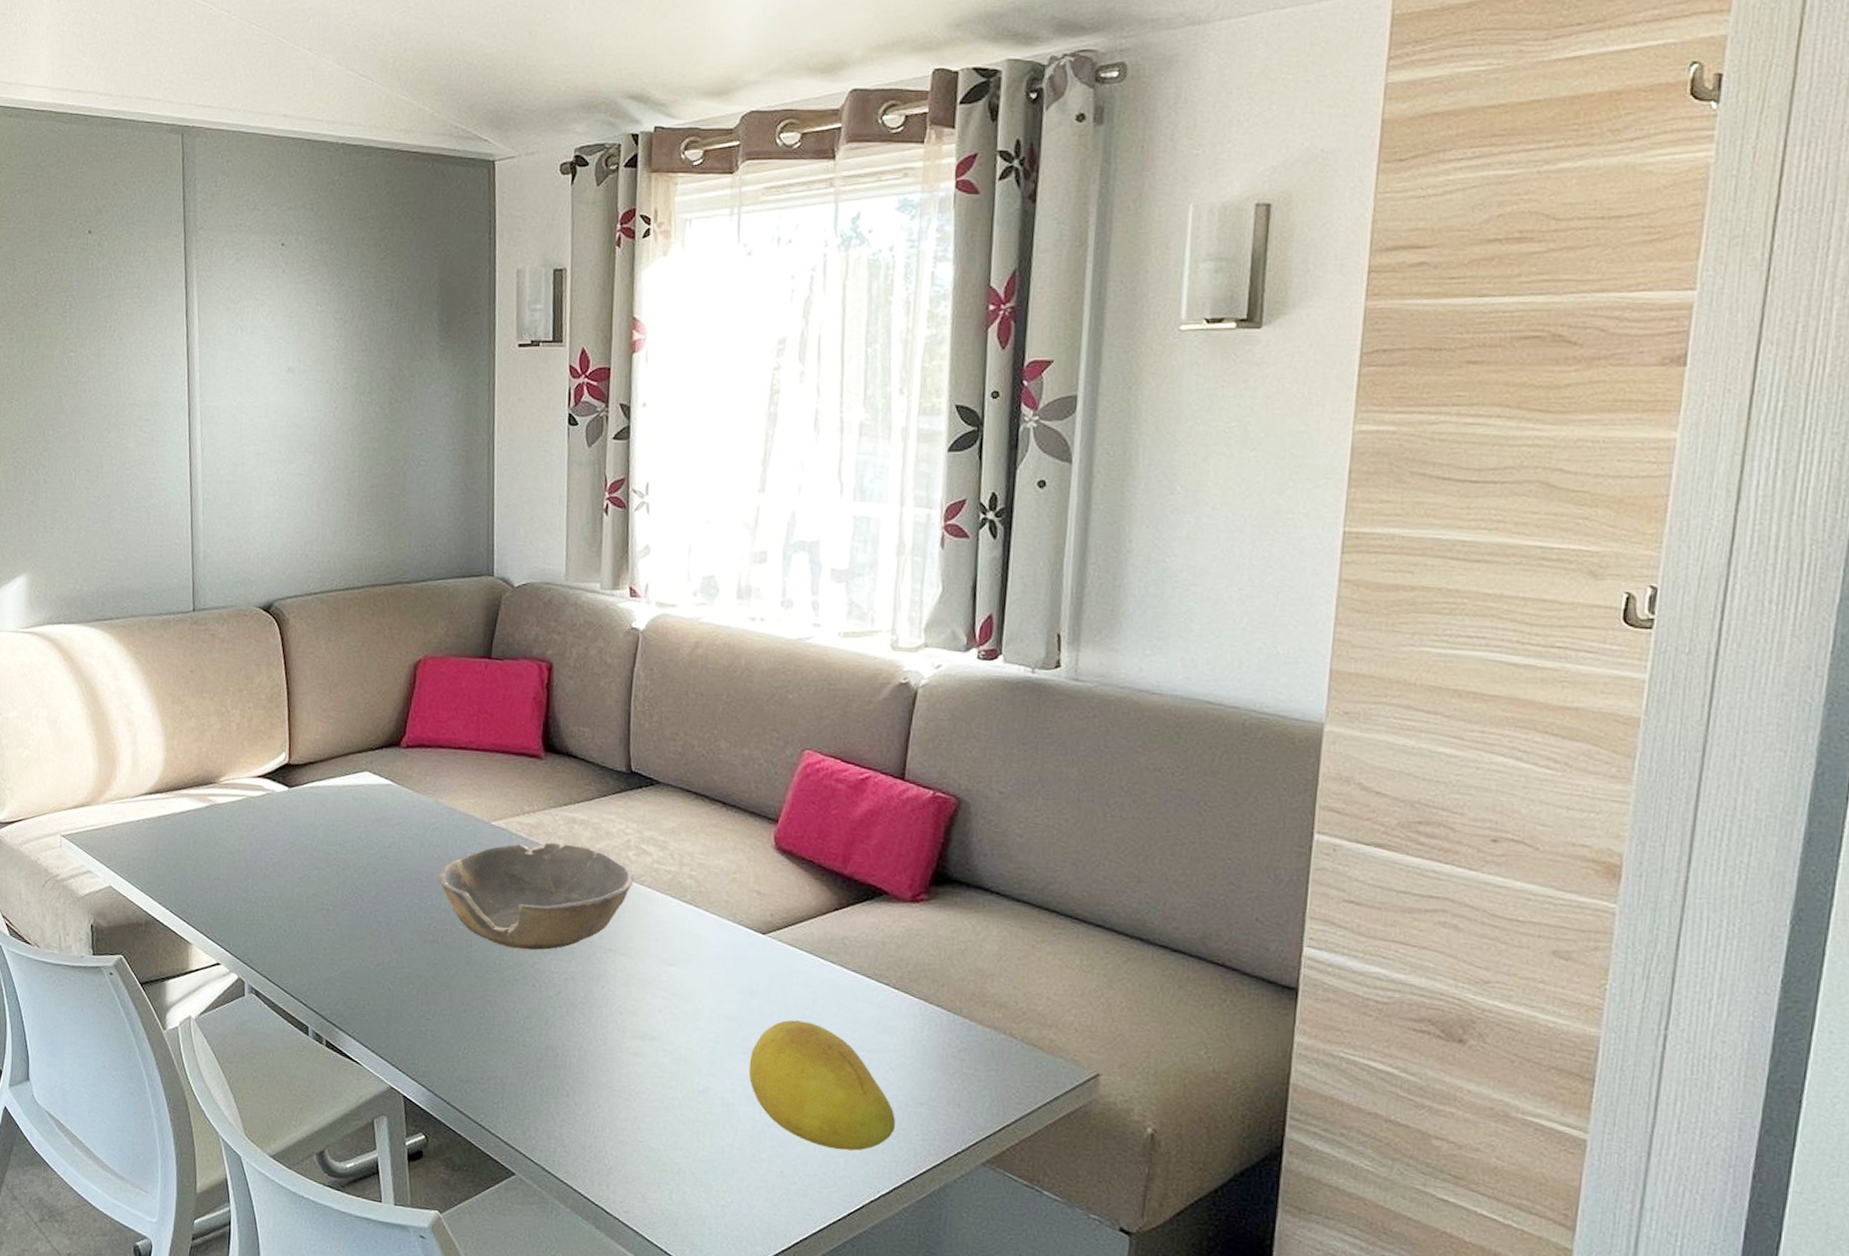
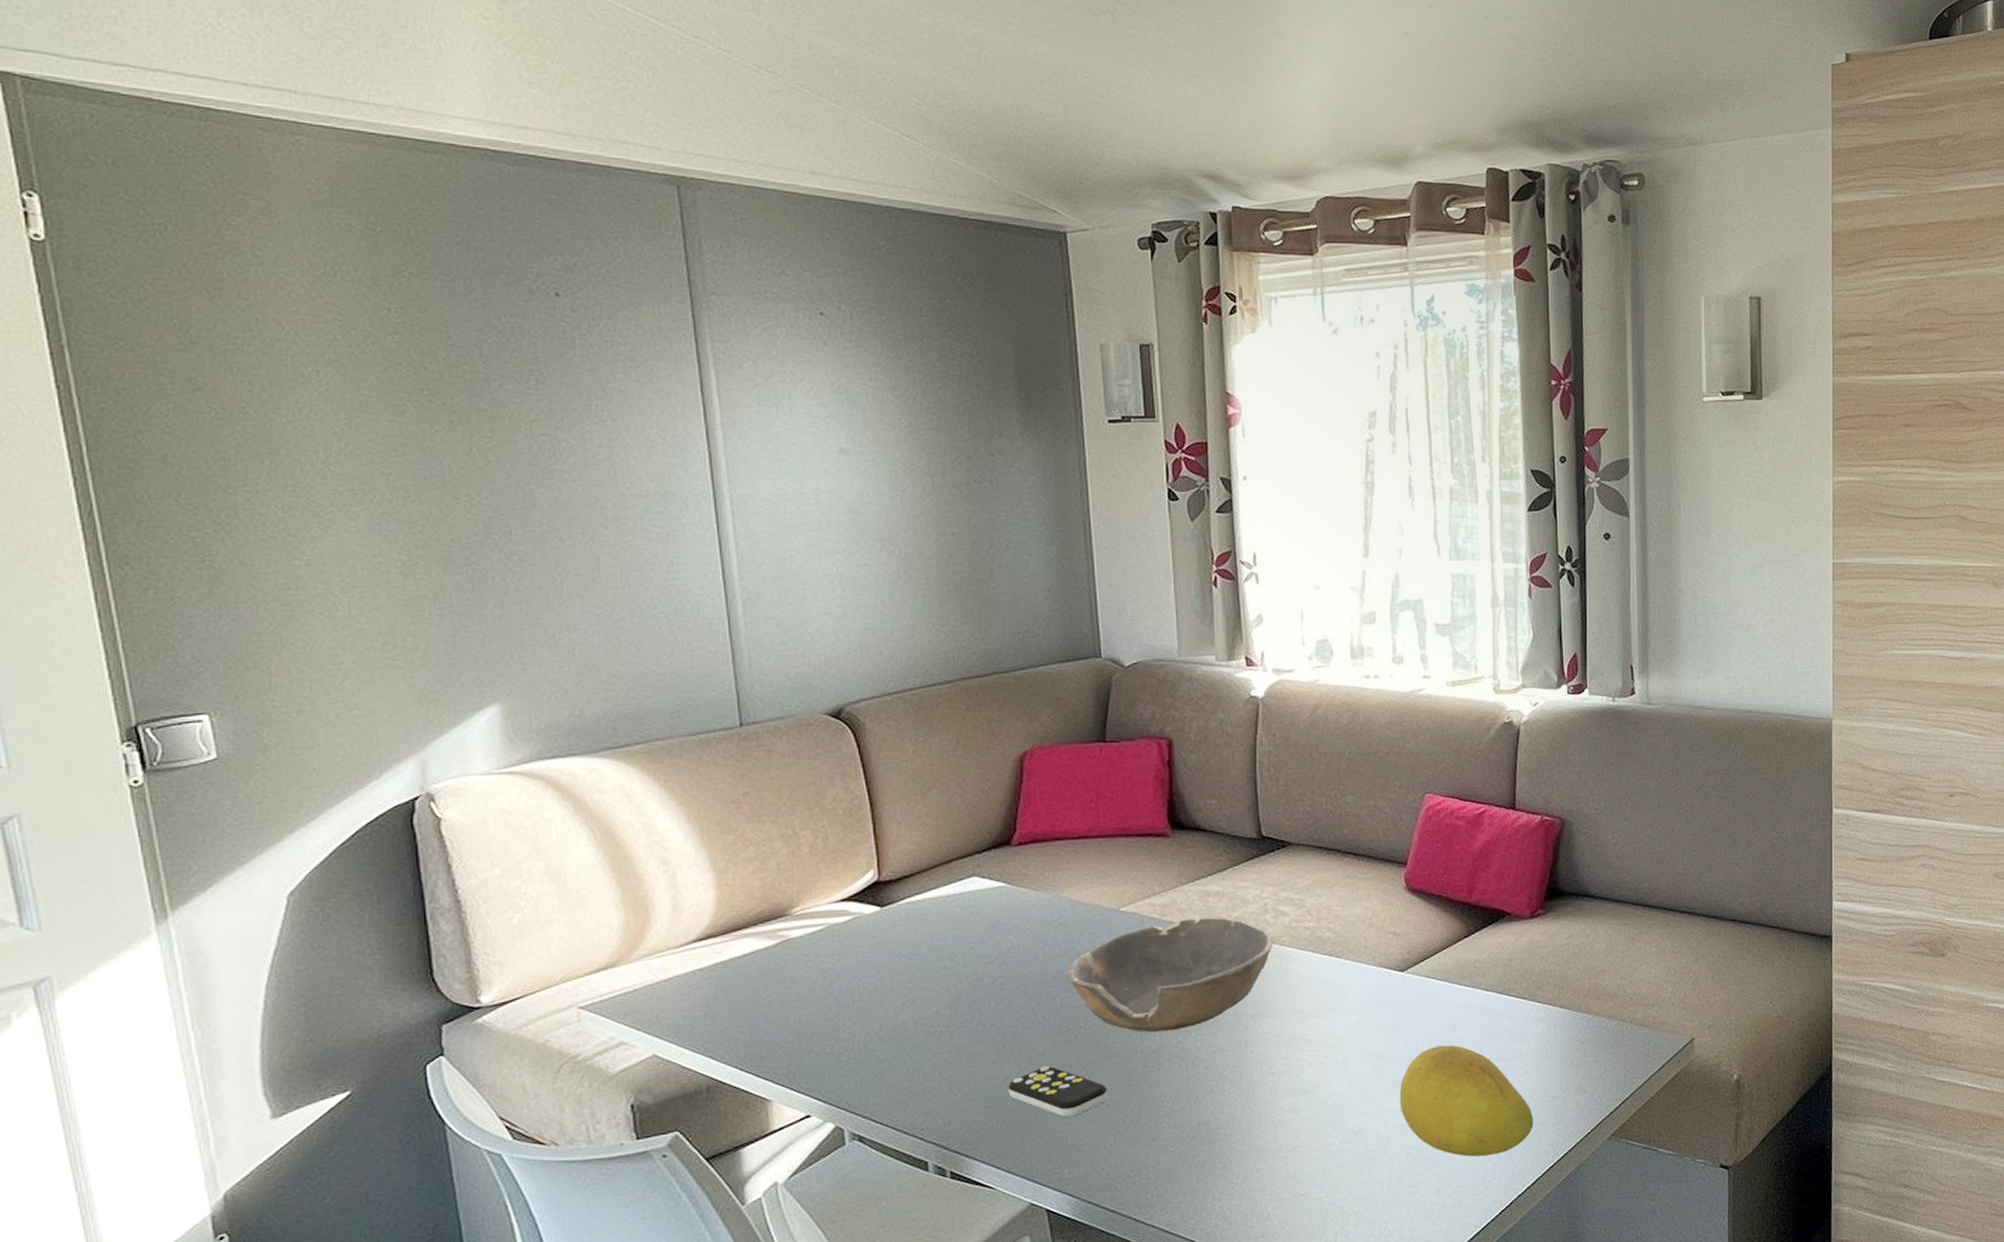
remote control: none [380,960,466,1014] -> present [1008,1066,1107,1118]

